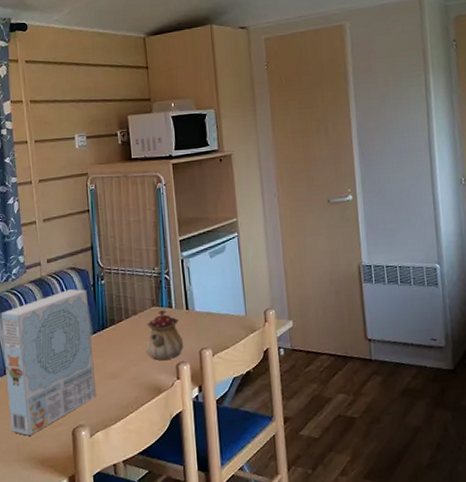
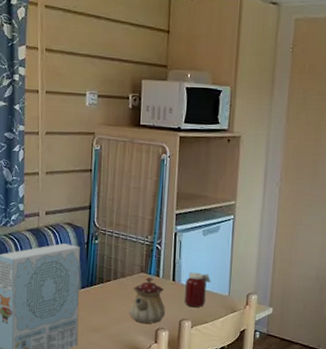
jar: none [200,296,226,334] -> present [184,272,211,307]

